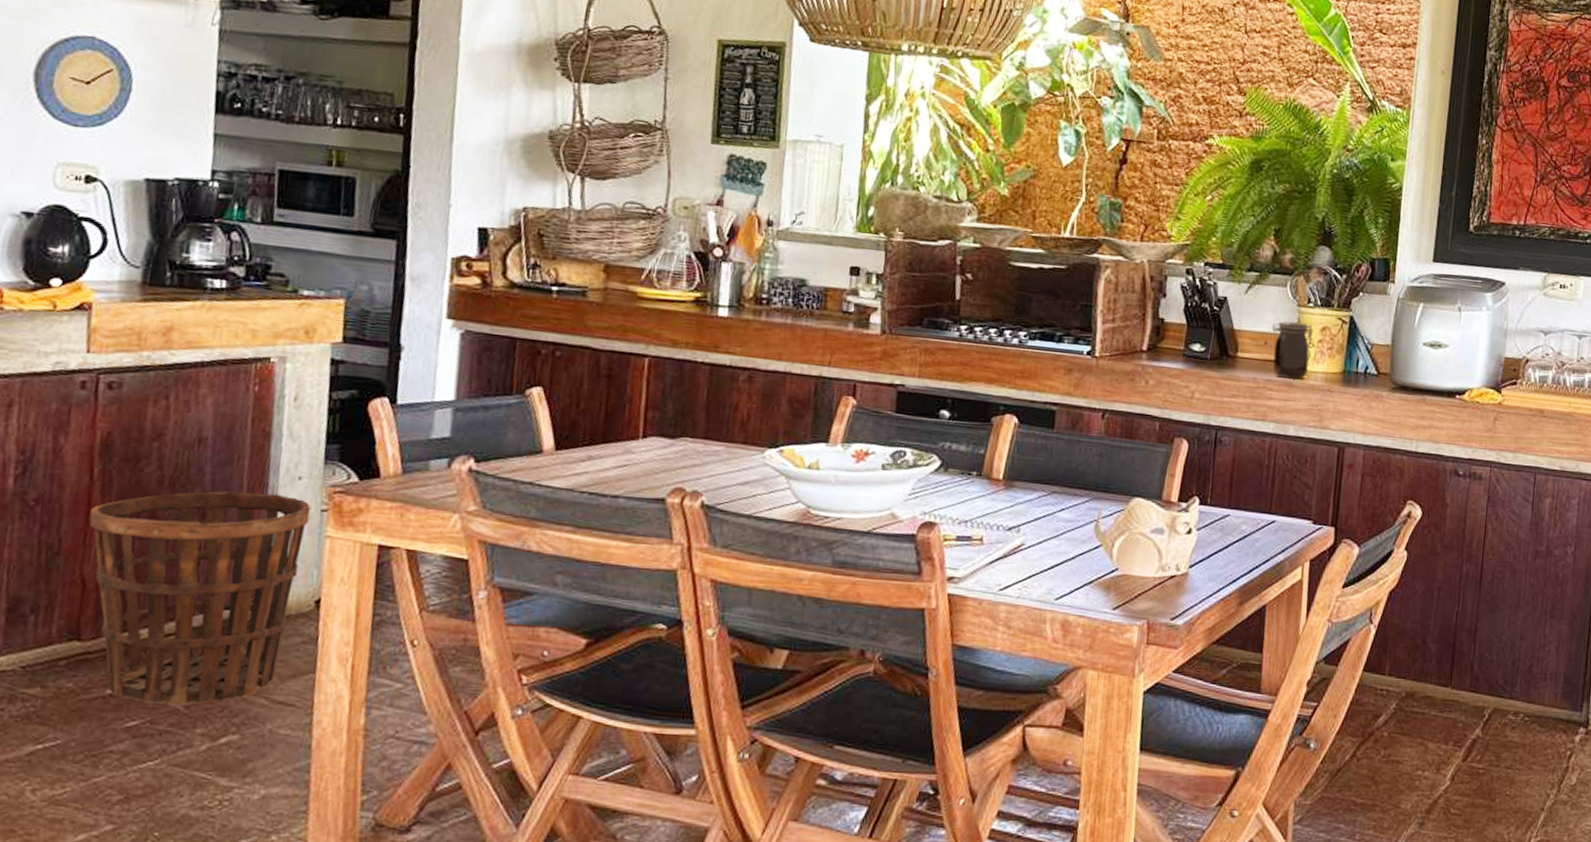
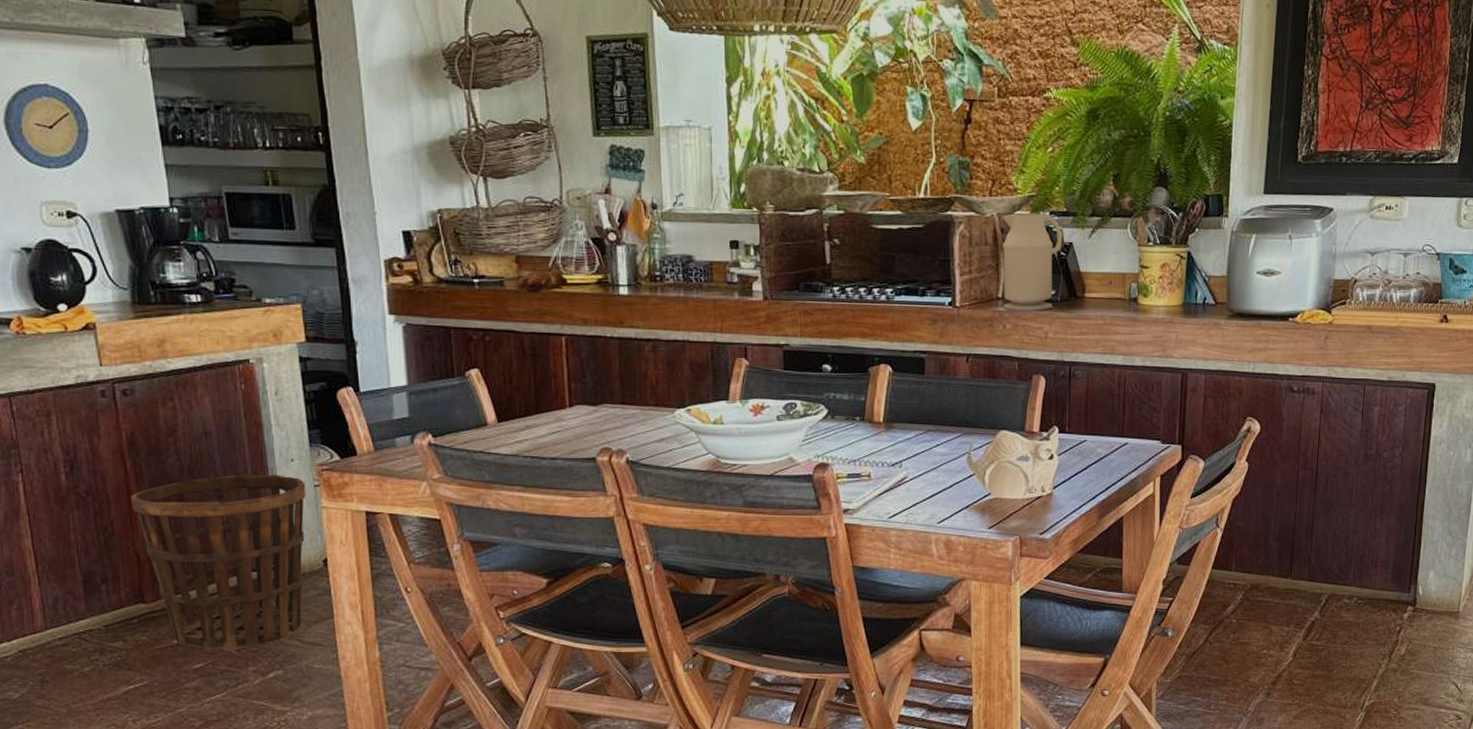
bread loaf: none [601,281,661,308] -> present [517,269,568,293]
water jug: none [1147,261,1217,370] -> present [1002,212,1063,313]
jar: present [1272,321,1314,380] -> none [1116,260,1155,314]

